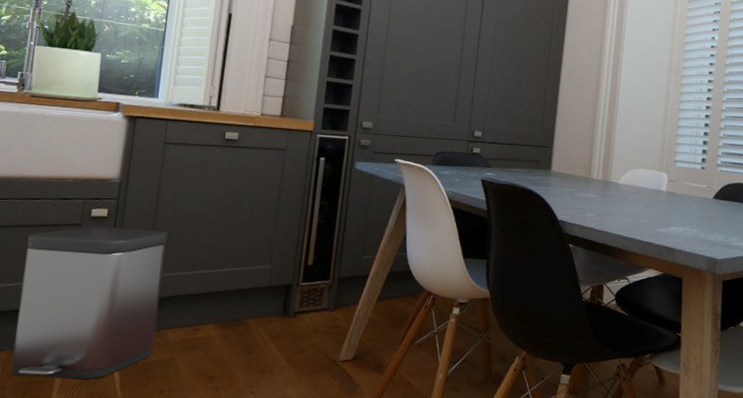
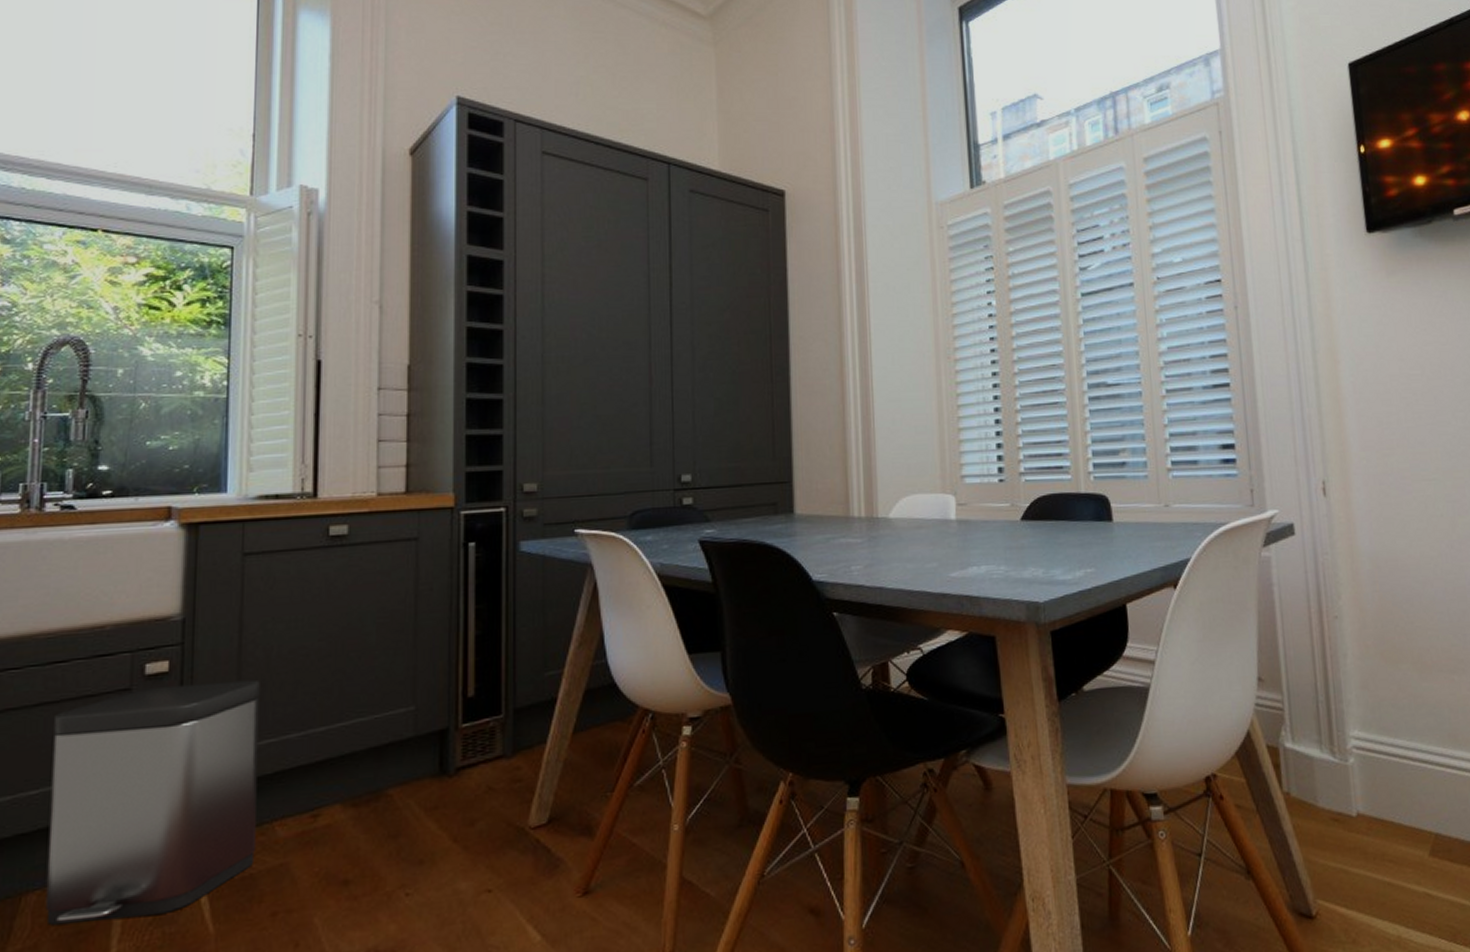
planter: present [22,10,105,102] -> none [28,387,149,517]

